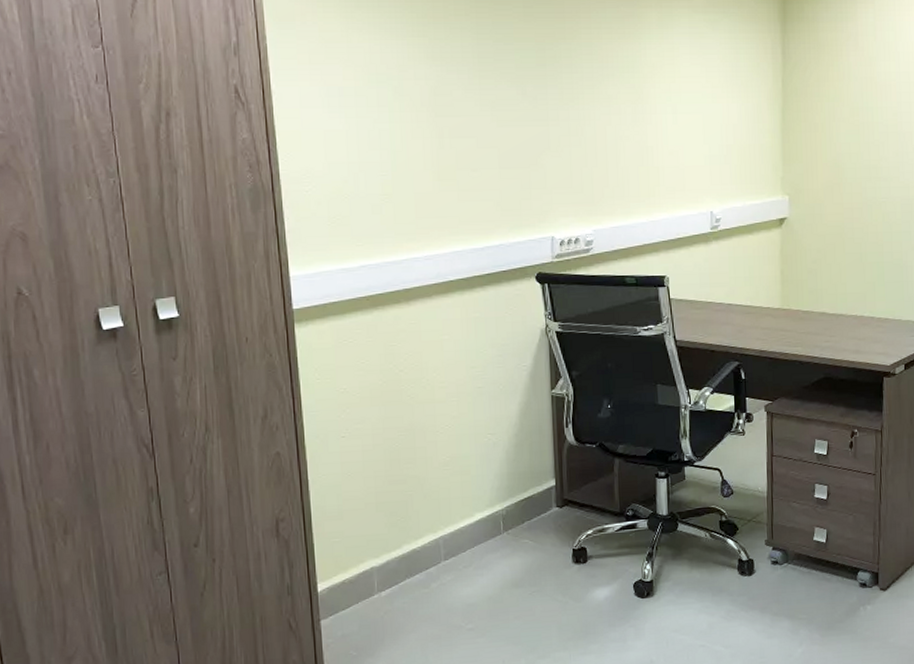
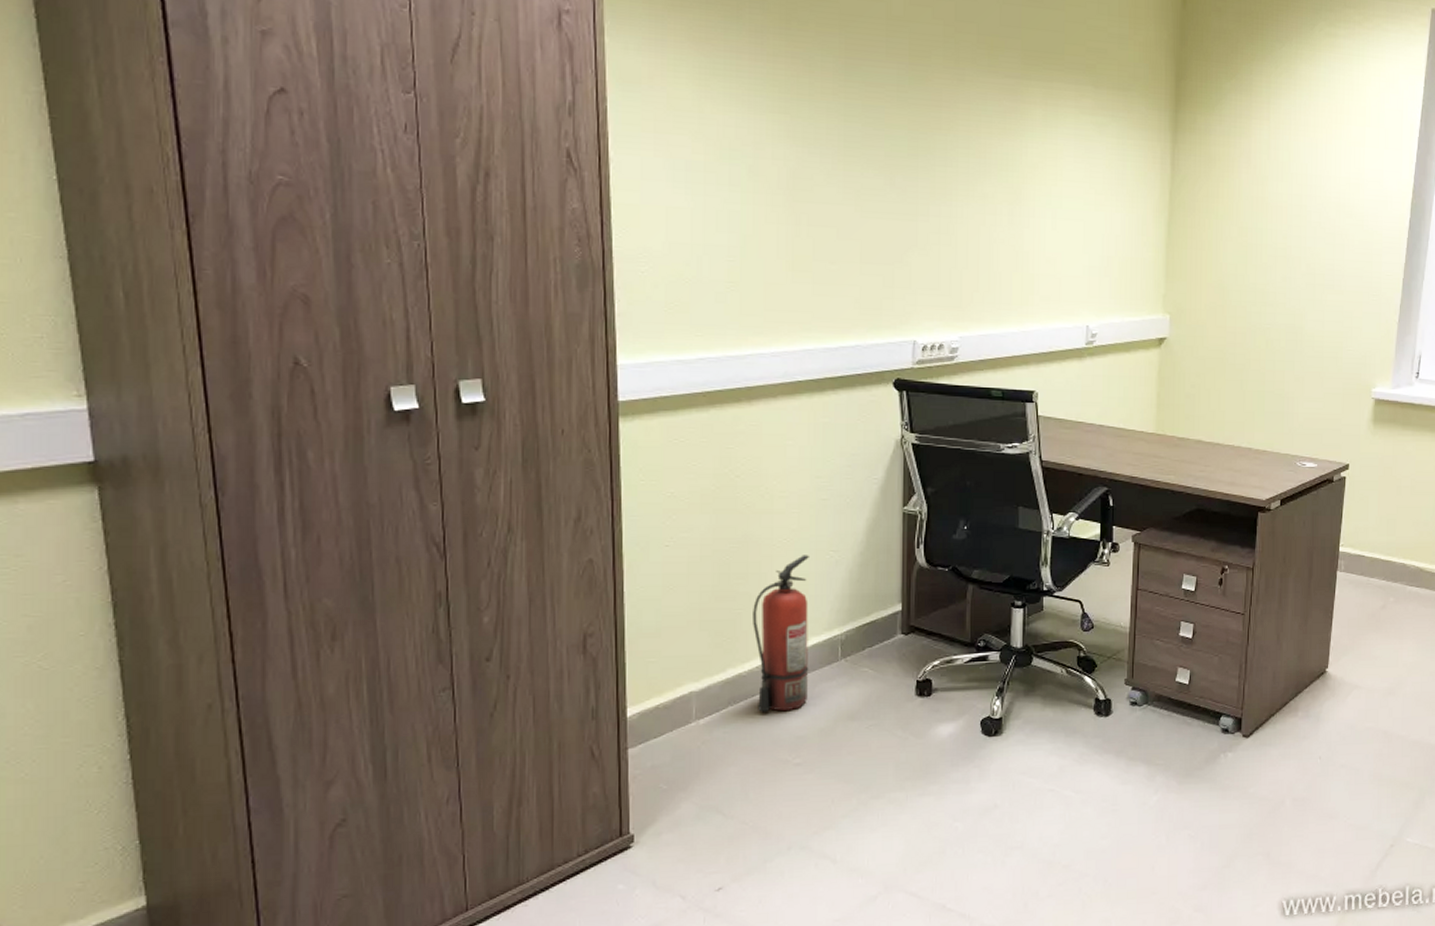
fire extinguisher: none [422,439,476,584] -> present [753,555,811,712]

